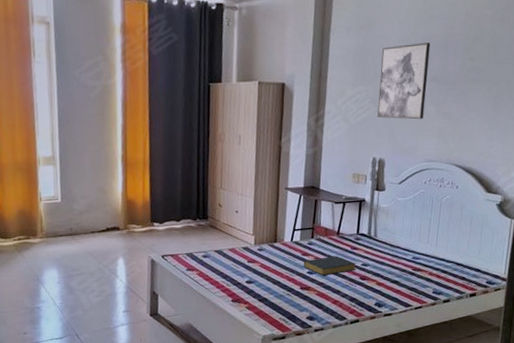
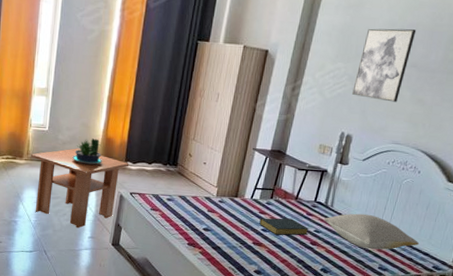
coffee table: none [46,216,156,304] -> present [31,148,129,229]
potted plant: none [92,203,127,233] -> present [72,138,103,165]
pillow: none [369,238,469,275] -> present [323,213,420,250]

